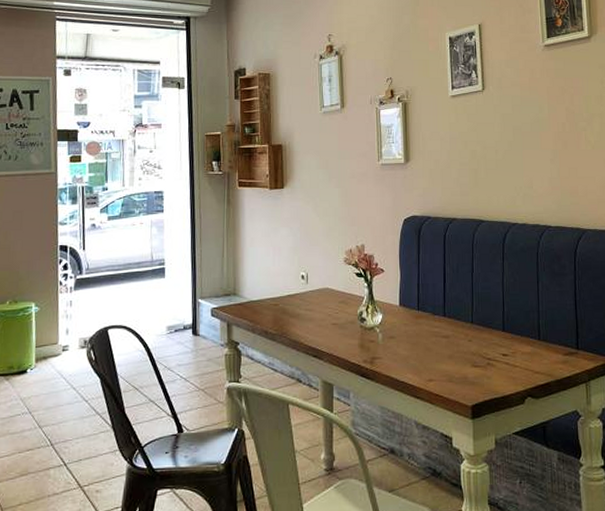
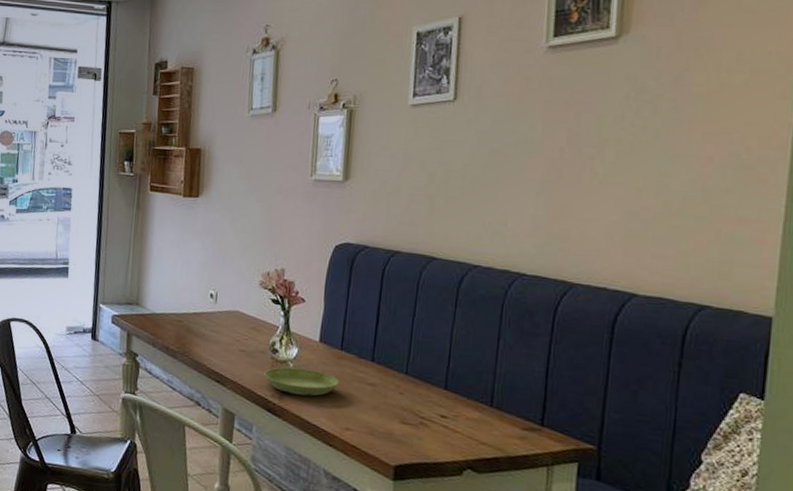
saucer: none [355,332,420,357] -> present [264,367,340,397]

